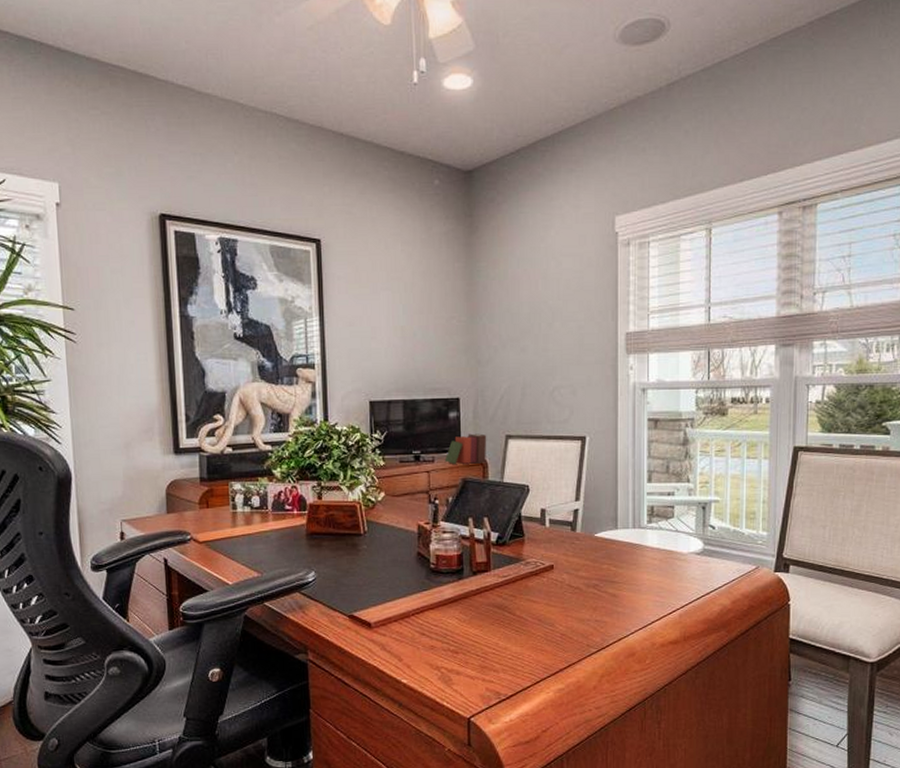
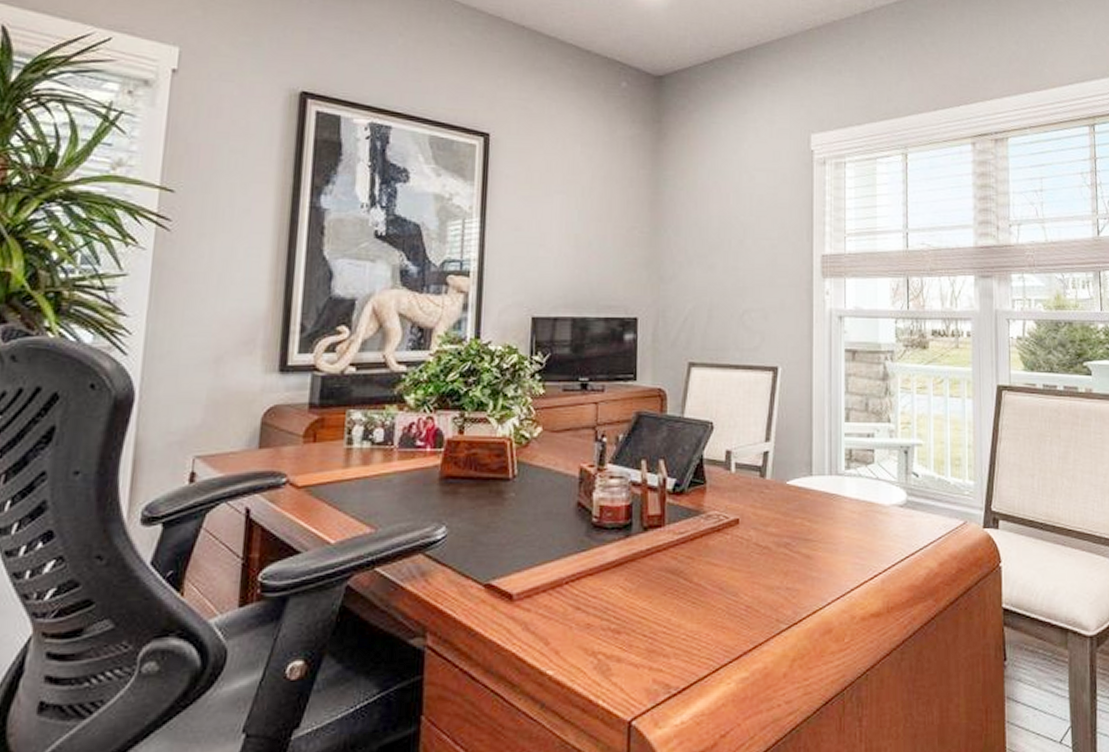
books: present [444,433,487,464] -> none [616,359,667,395]

